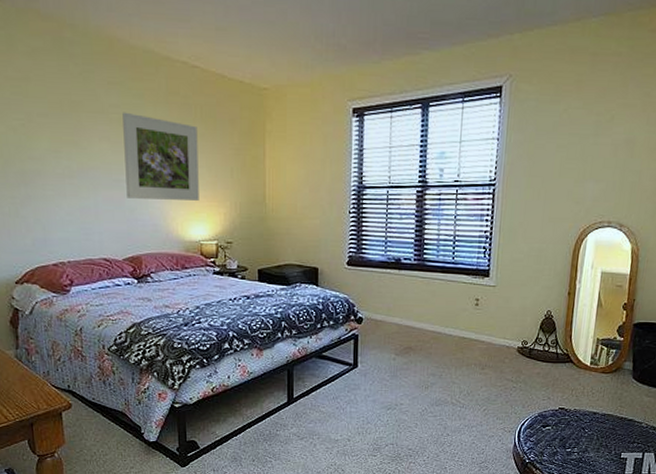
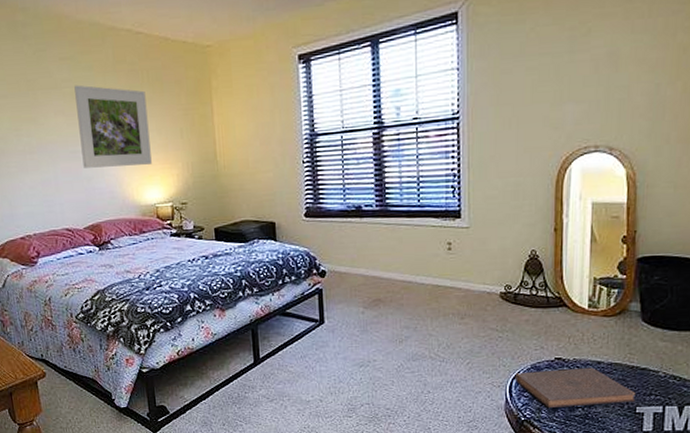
book: none [523,417,622,452] -> present [514,367,636,408]

